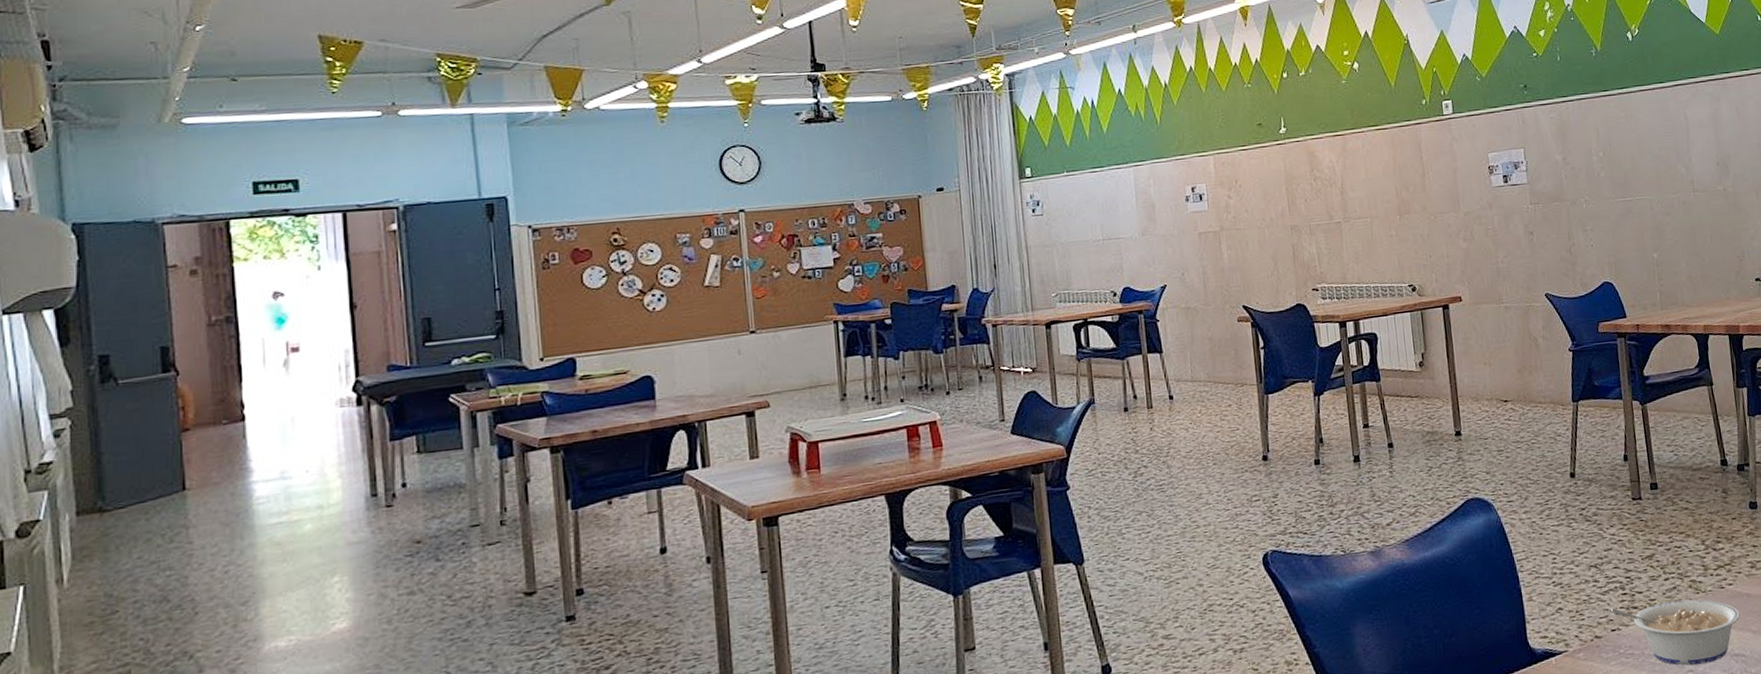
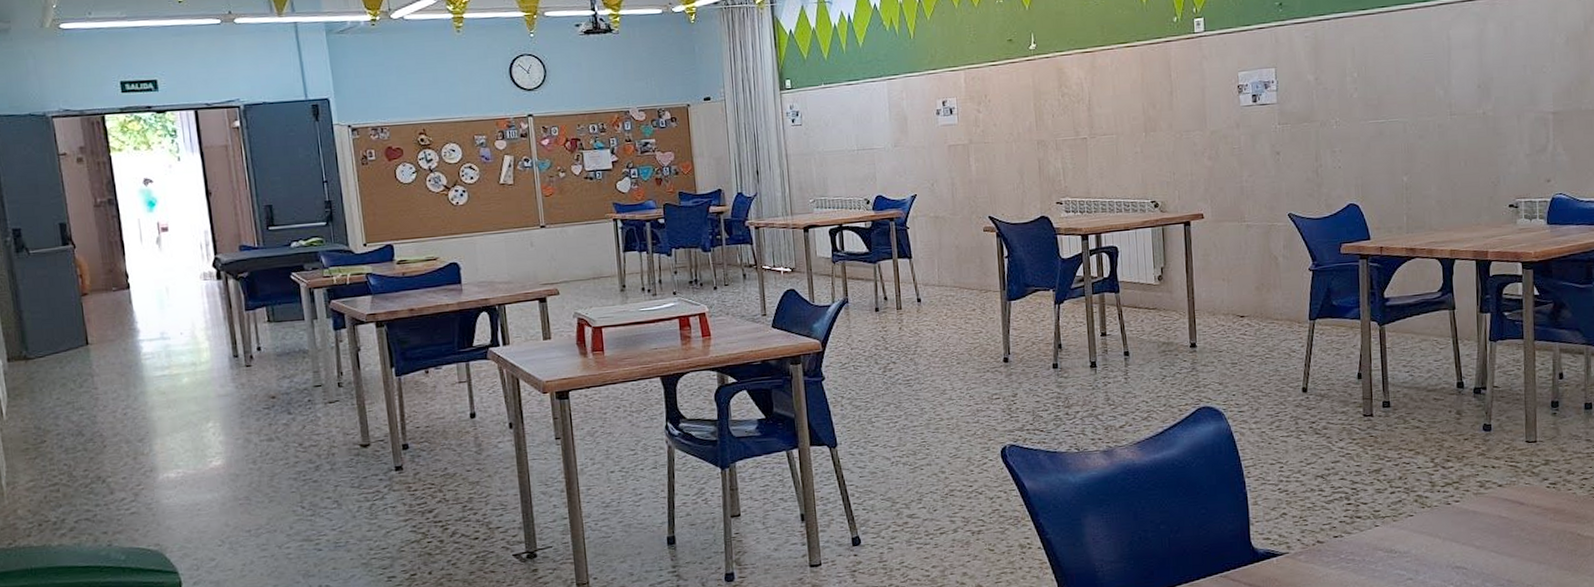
legume: present [1611,599,1741,666] -> none [1335,513,1465,574]

